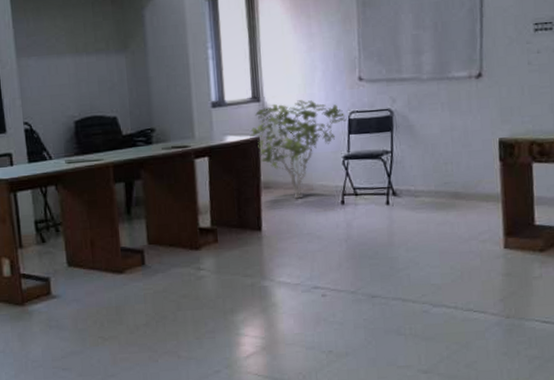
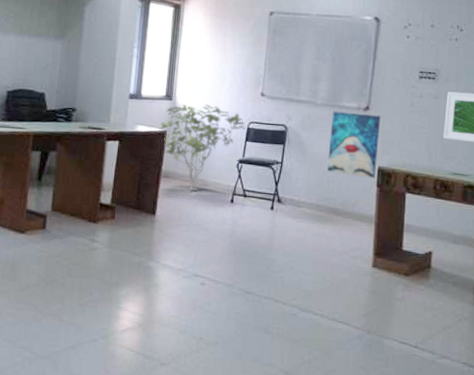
wall art: none [441,81,497,154] -> present [327,111,381,178]

